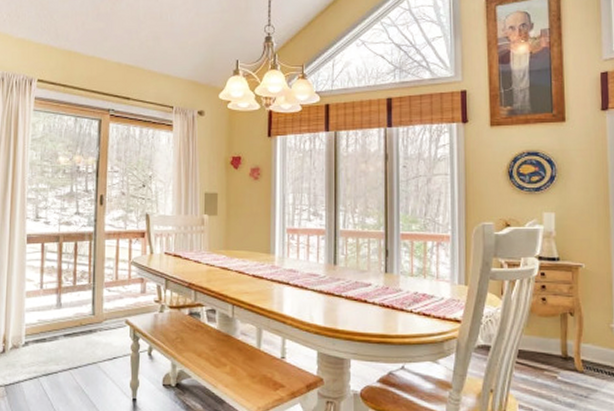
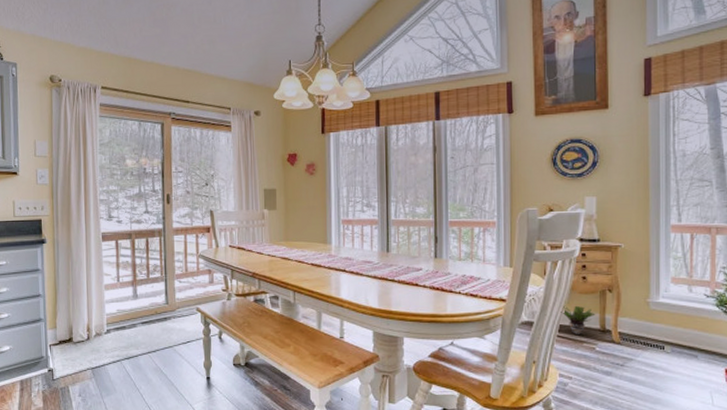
potted plant: none [519,328,557,363] -> present [561,305,596,336]

